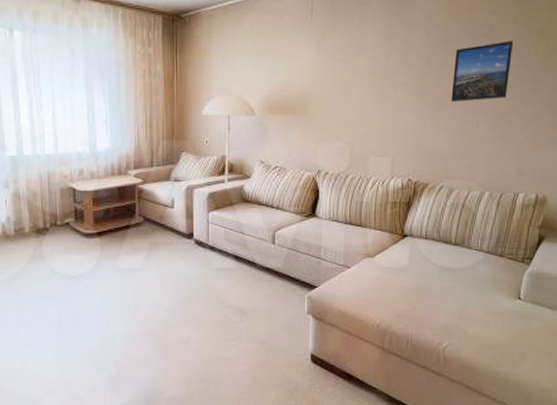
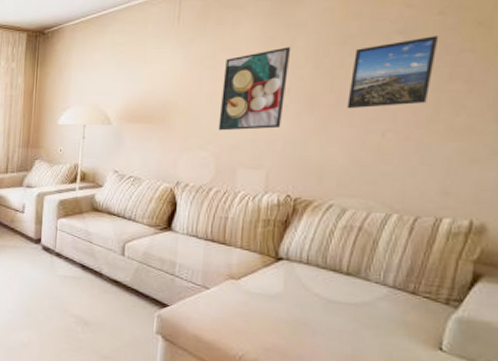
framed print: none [351,44,407,122] -> present [218,47,291,131]

